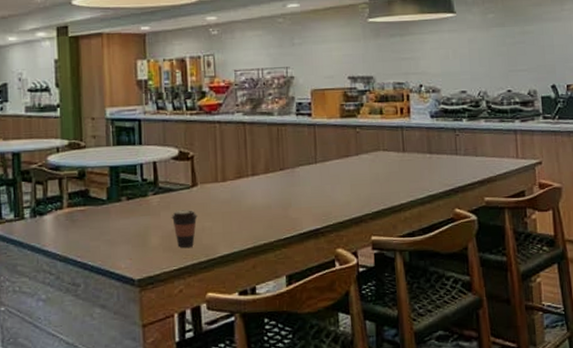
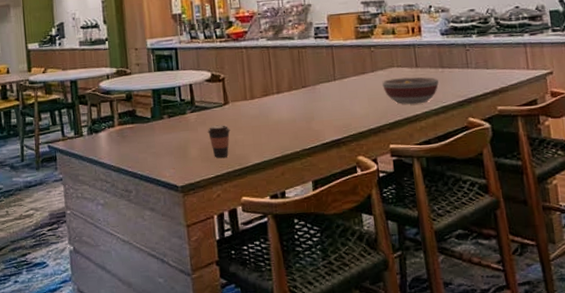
bowl: none [366,162,426,193] -> present [382,77,439,105]

